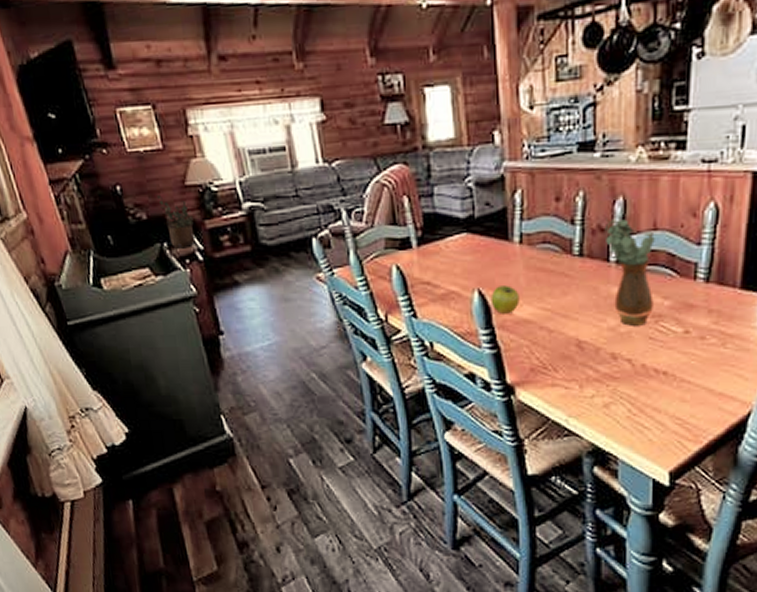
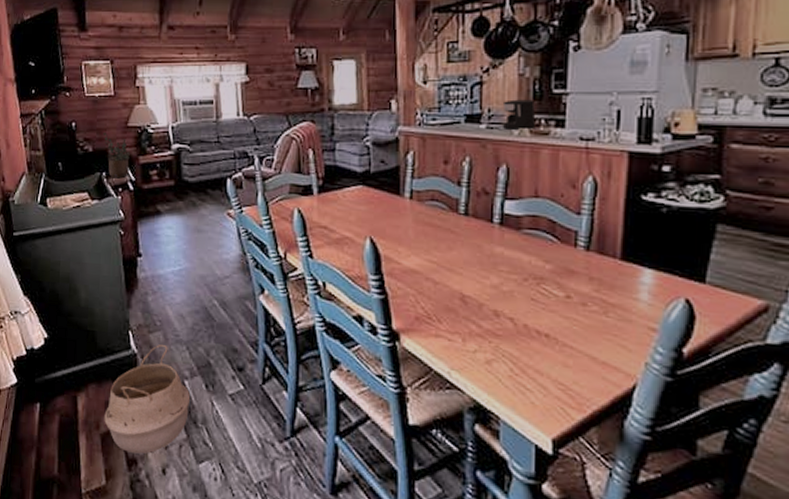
woven basket: none [206,426,298,536] -> present [104,345,191,454]
fruit: present [490,285,520,314] -> none [381,236,408,263]
vase: present [604,216,655,326] -> none [488,182,536,286]
coffee maker: none [612,119,674,160] -> present [496,99,554,133]

